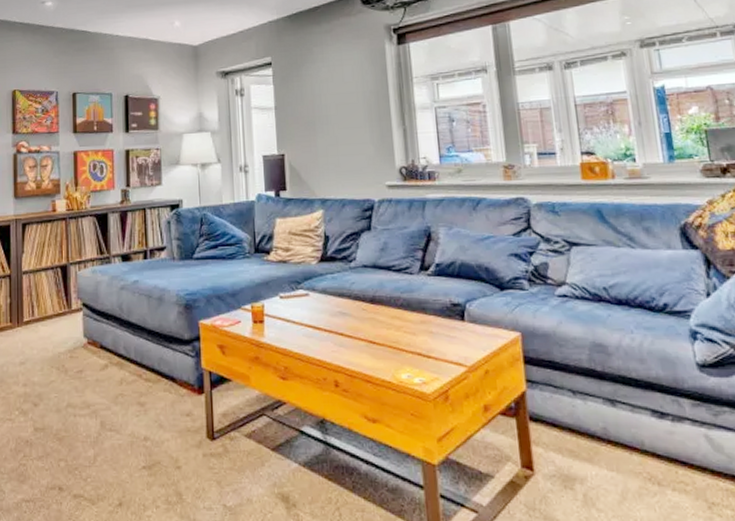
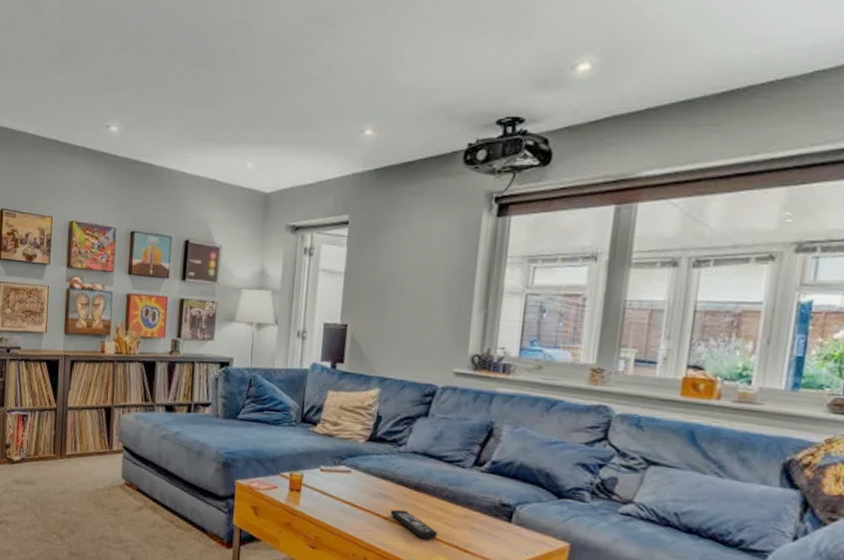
remote control: none [352,325,400,351] -> present [390,509,438,540]

